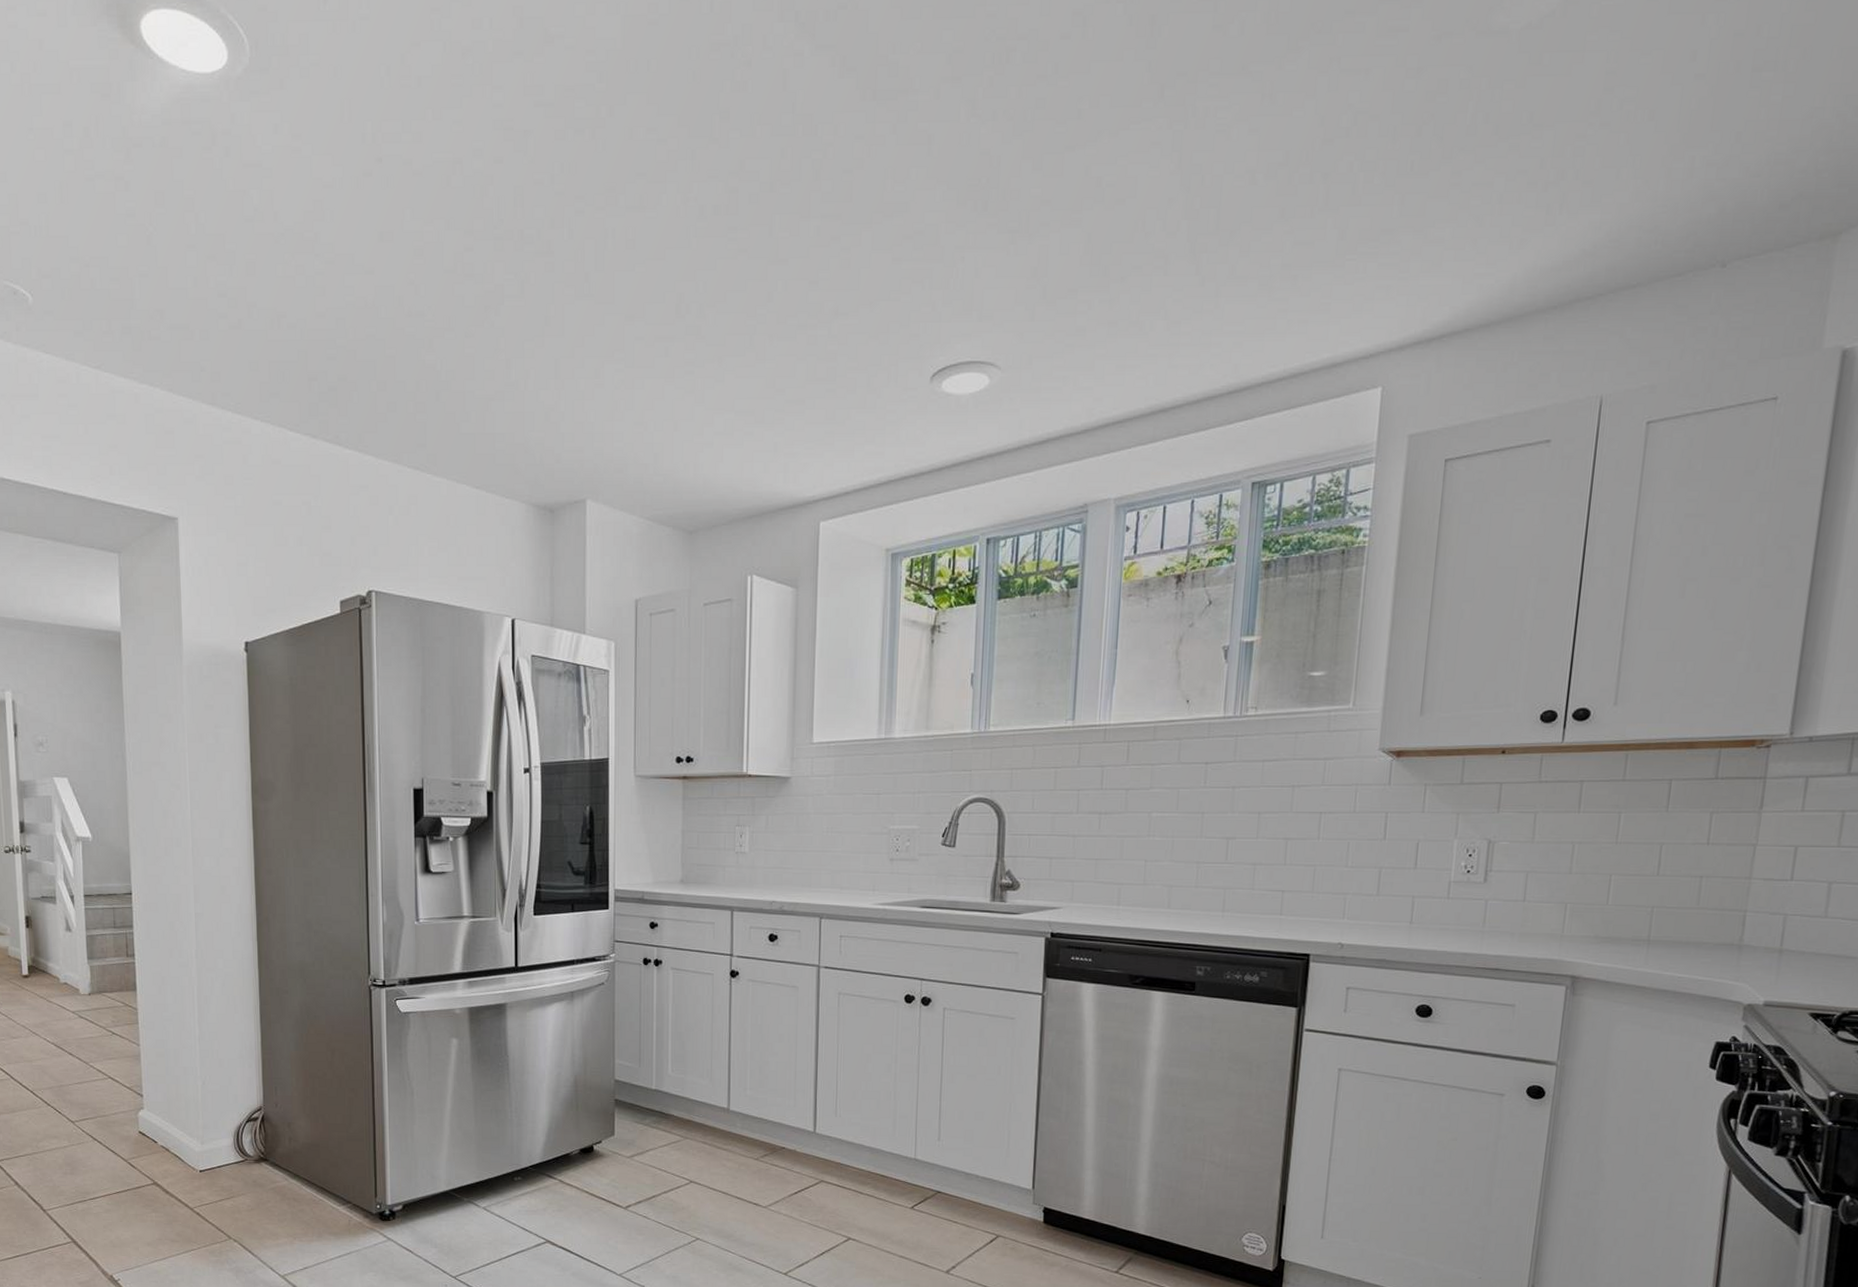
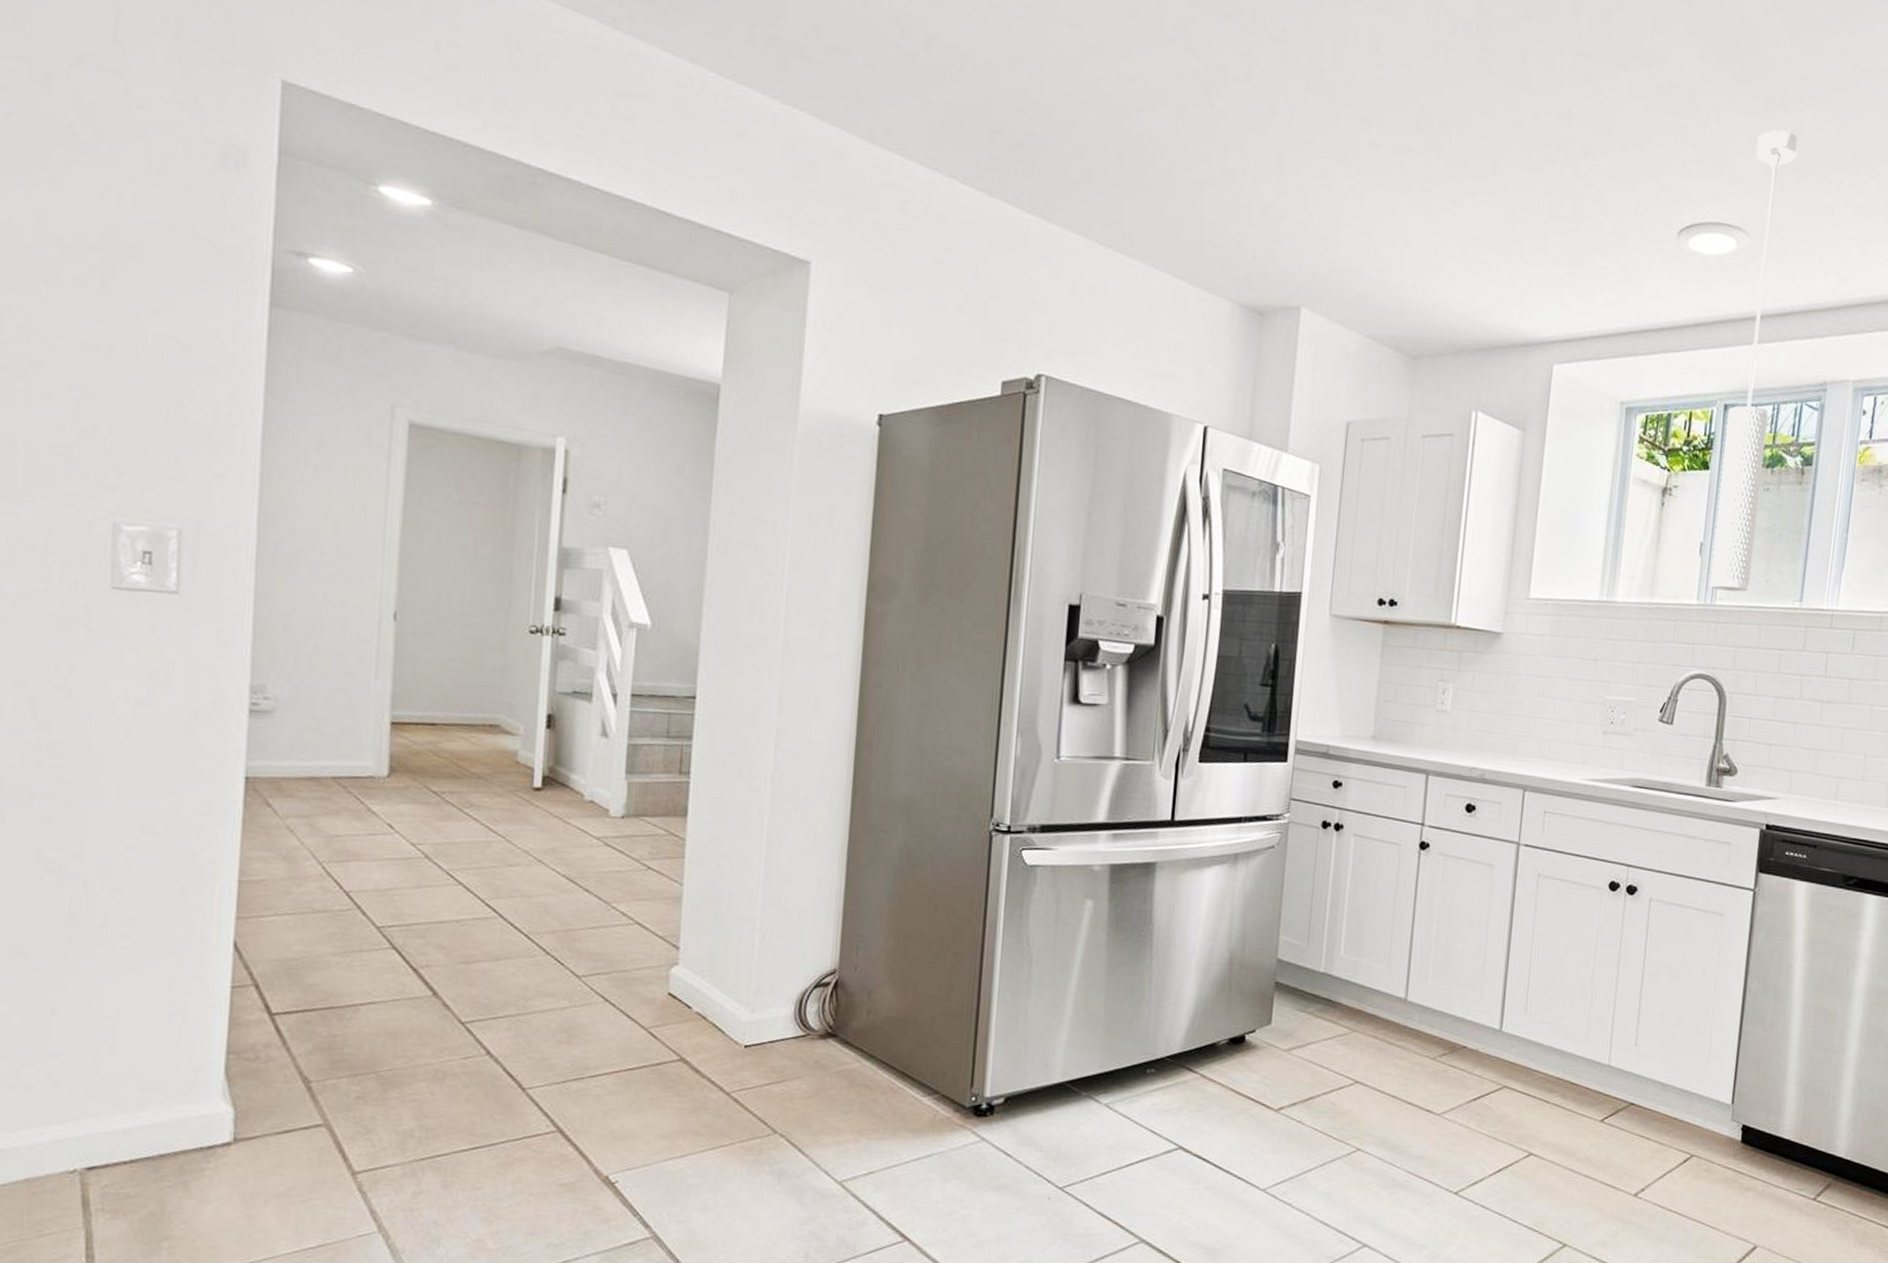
pendant light: none [982,258,1045,717] -> present [1709,130,1798,592]

